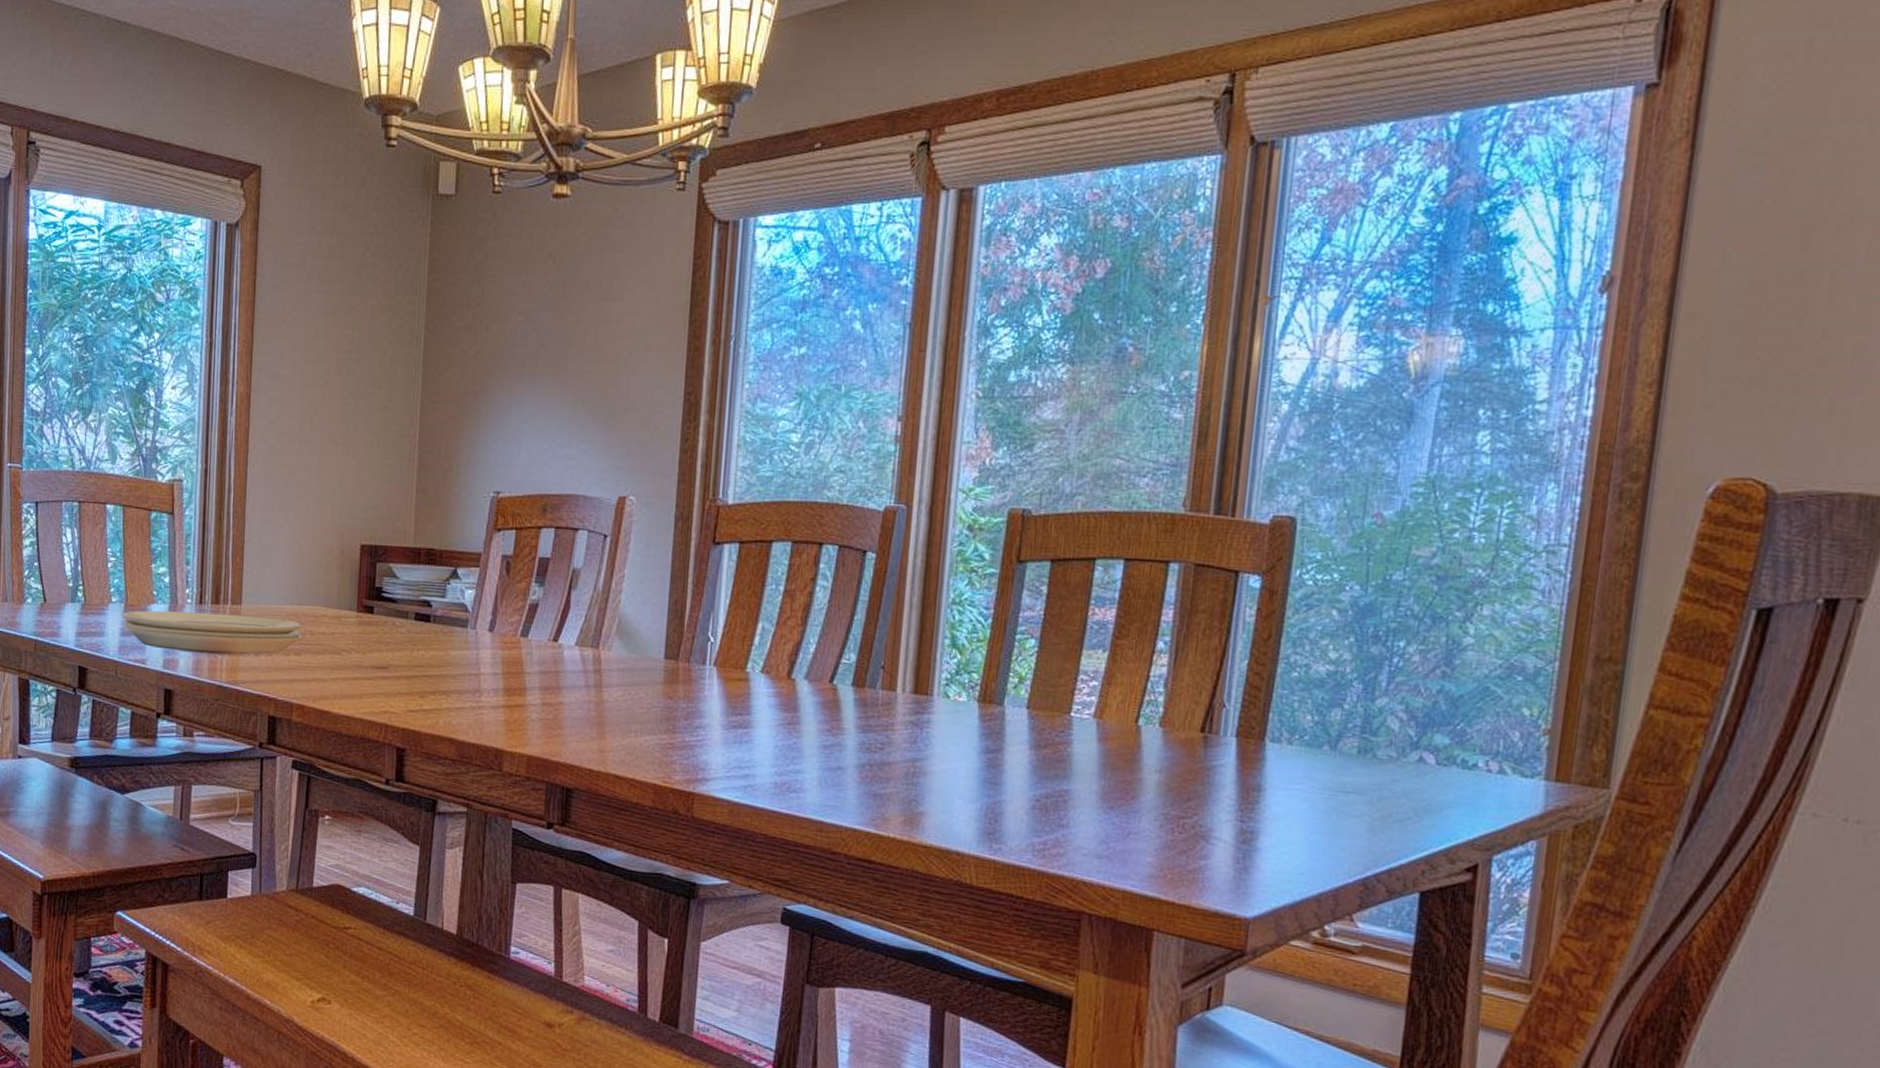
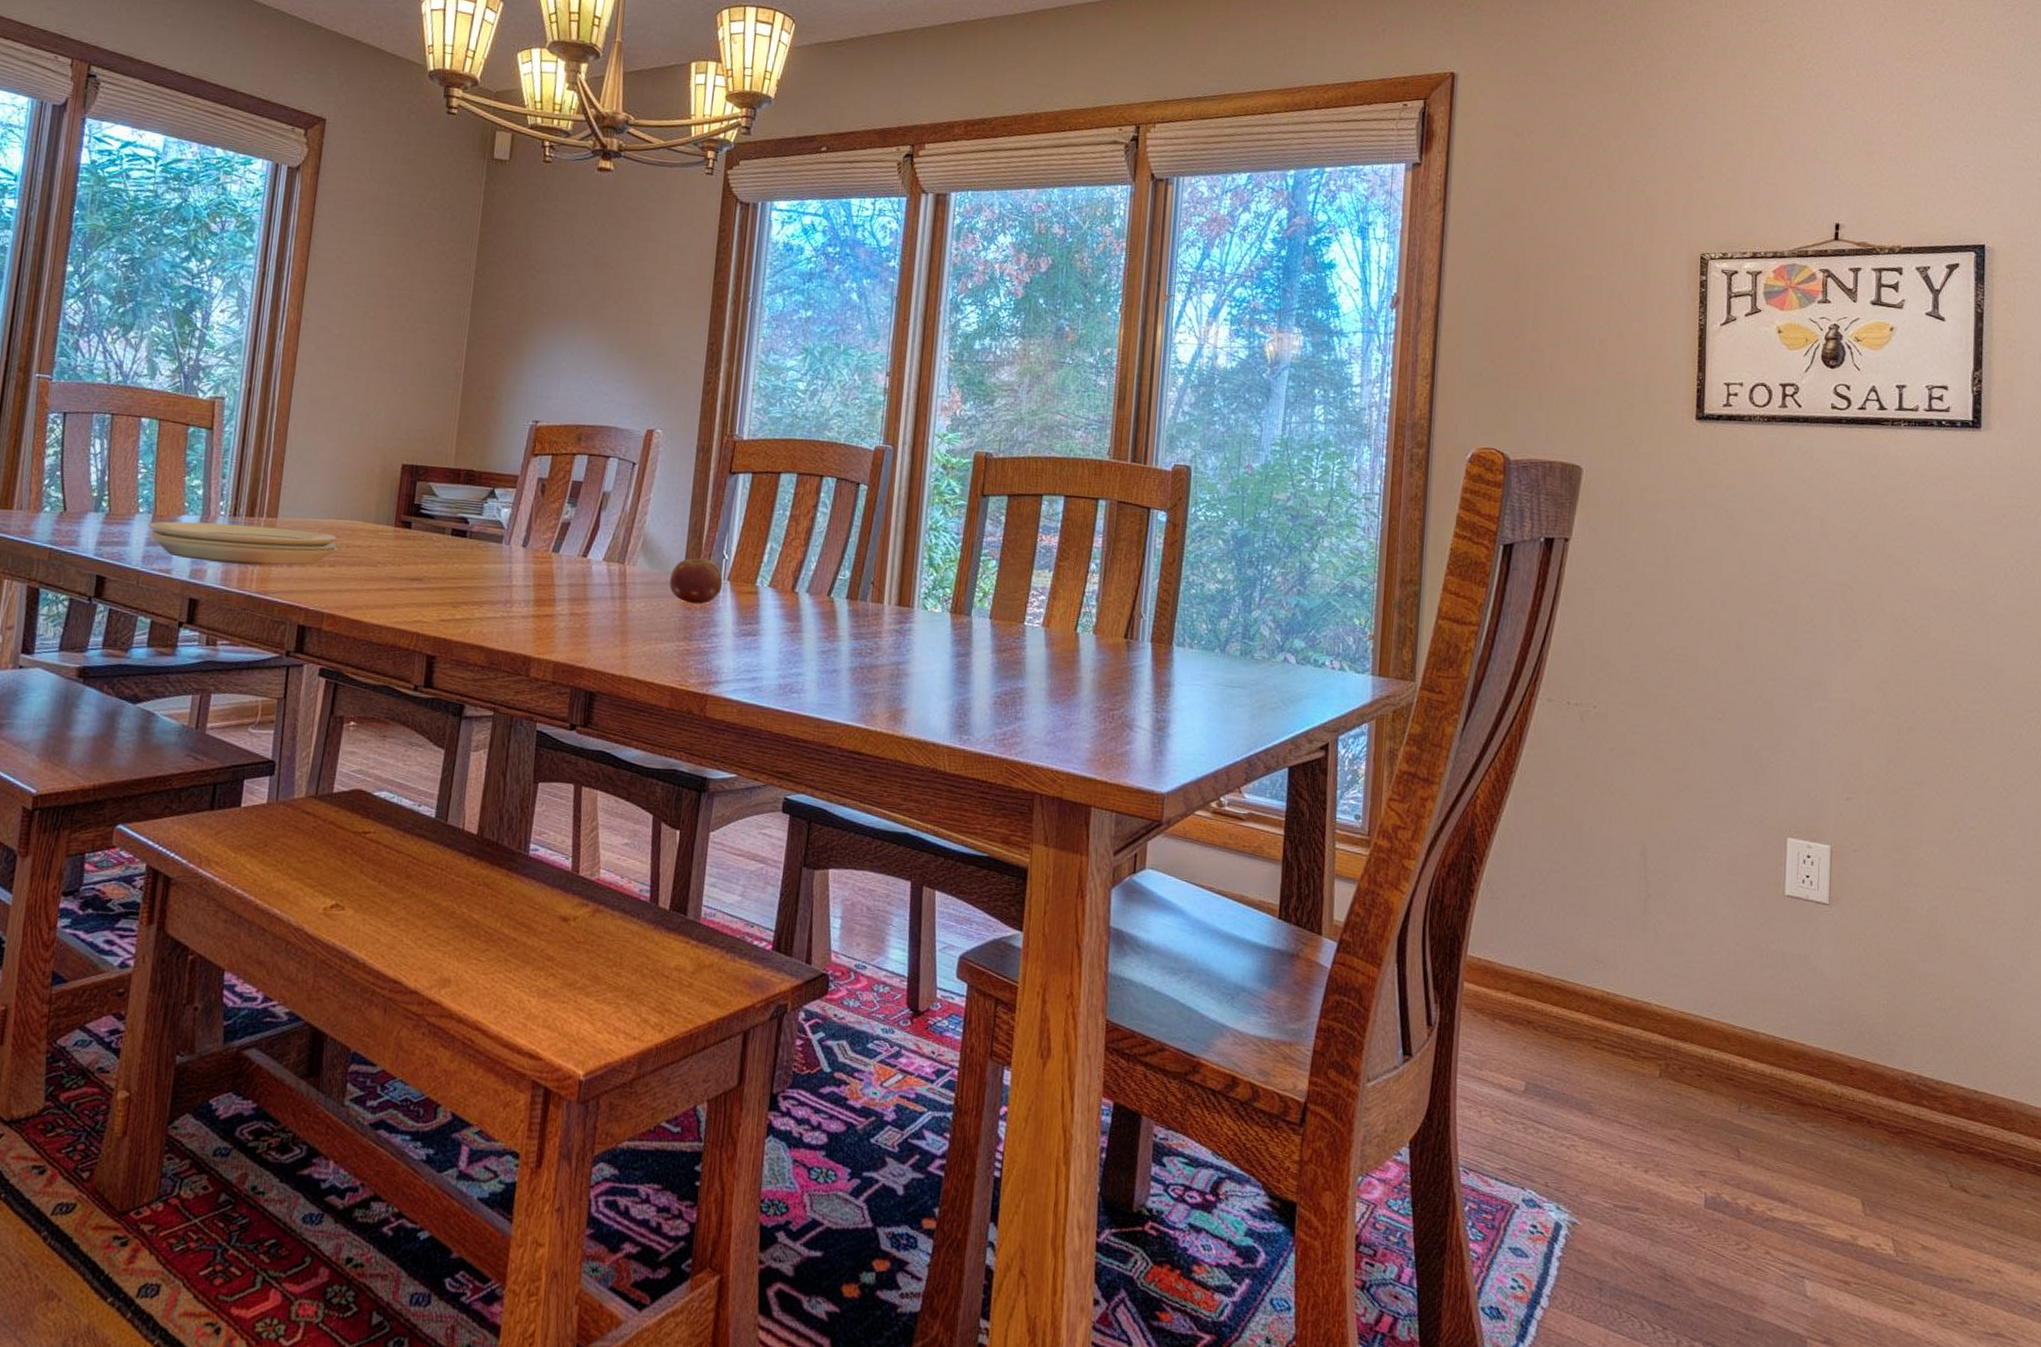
fruit: none [649,641,709,693] -> present [669,558,723,605]

